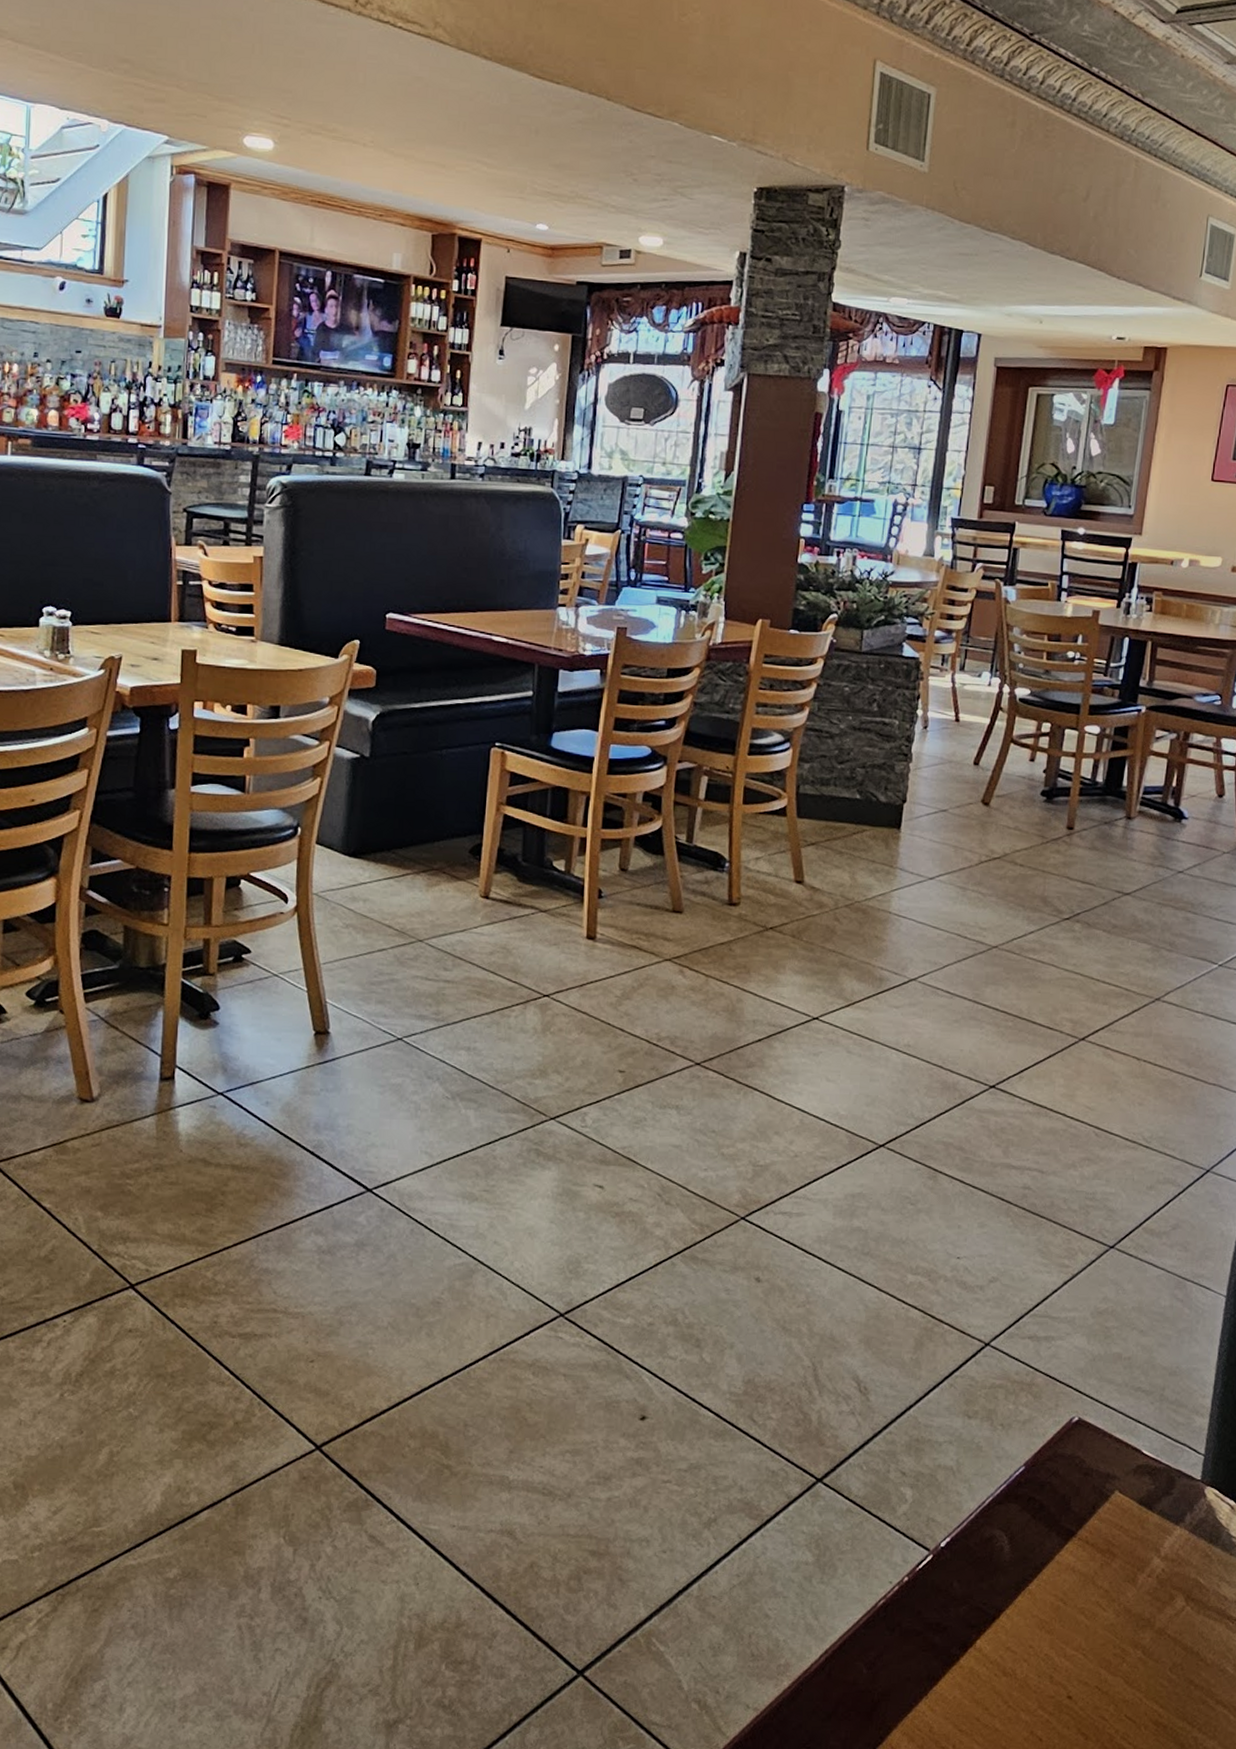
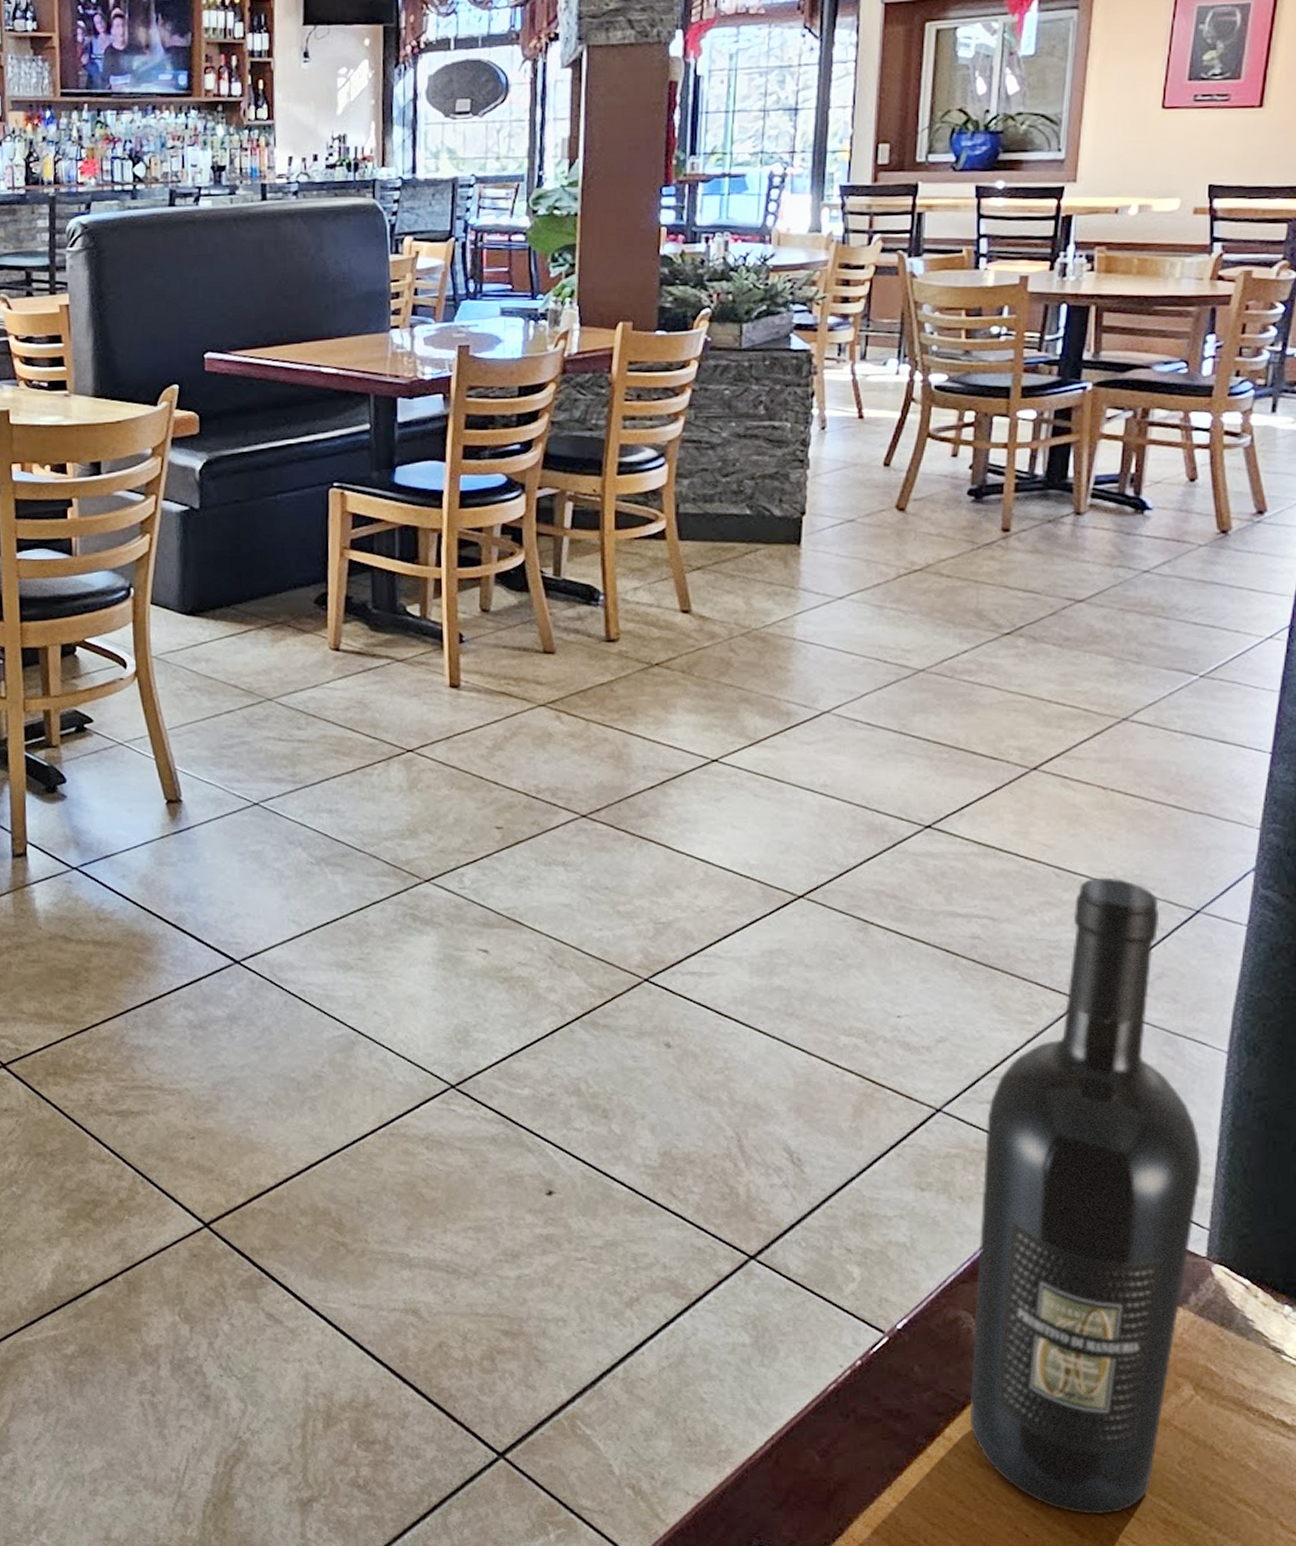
wine bottle: none [998,1137,1202,1717] -> present [969,877,1203,1514]

